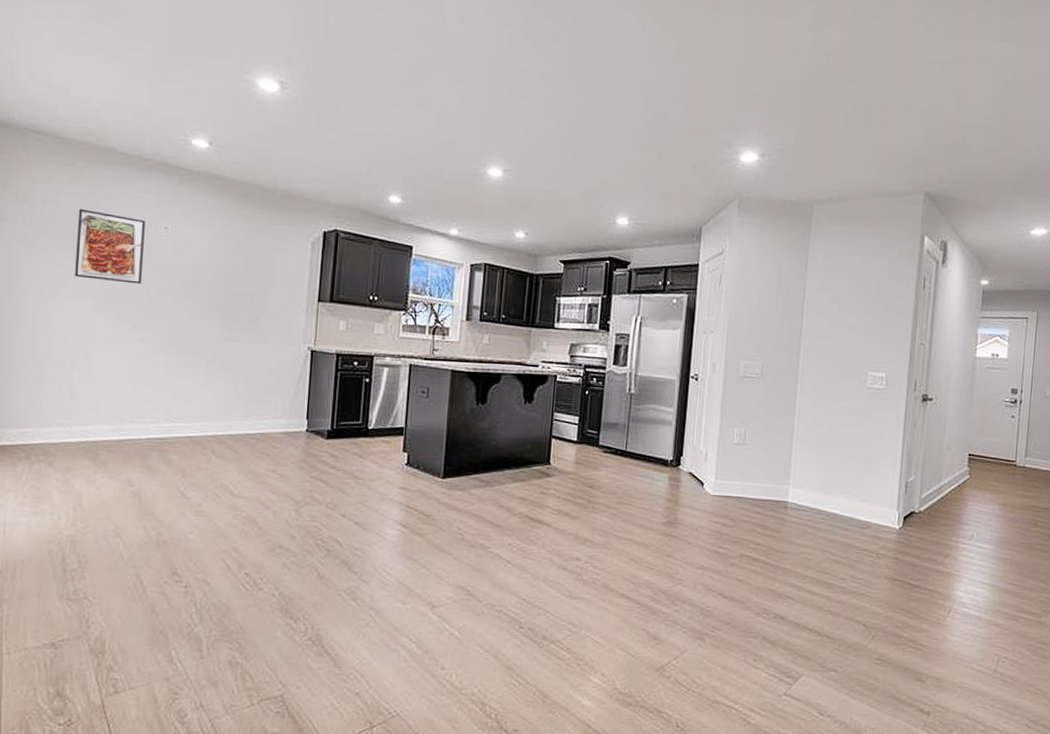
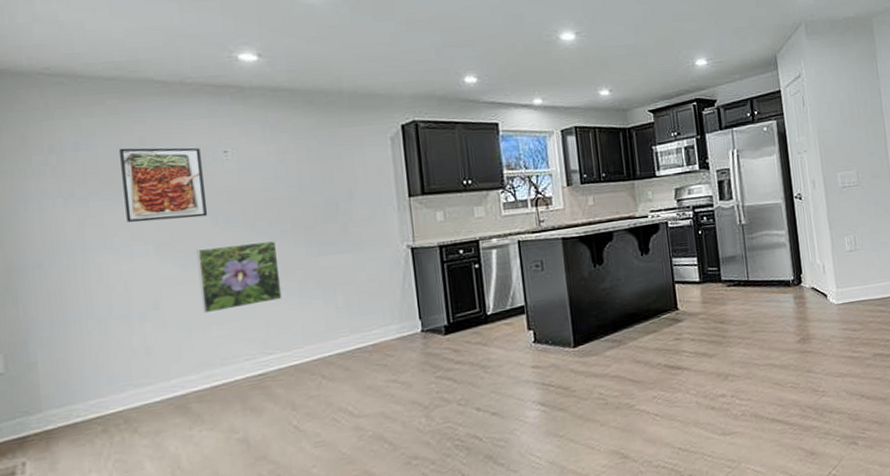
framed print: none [122,312,195,374] -> present [196,241,282,314]

